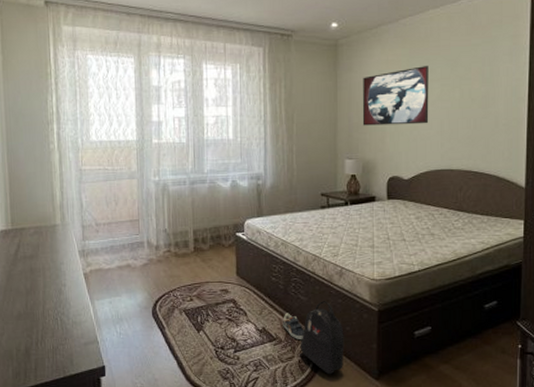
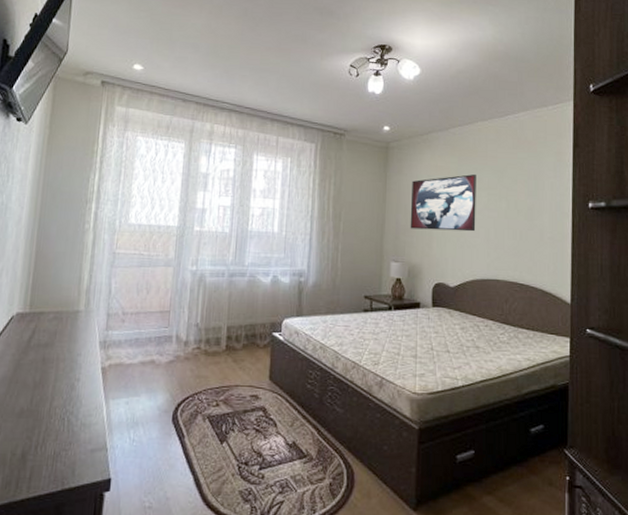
sneaker: present [283,313,304,339] -> none [315,426,338,458]
backpack: present [300,301,344,375] -> none [332,414,381,502]

